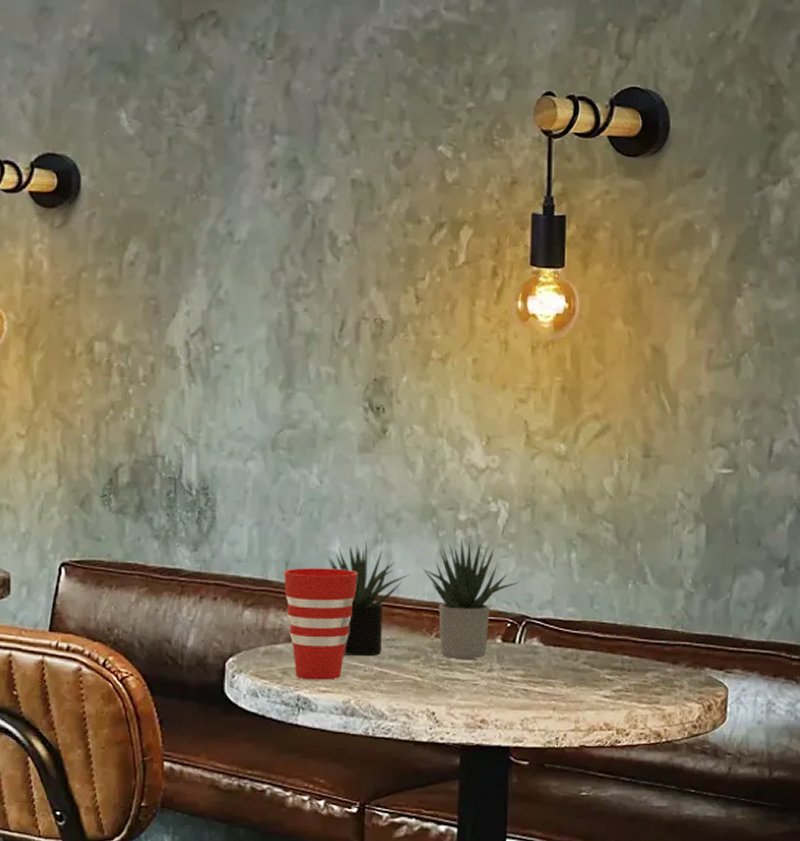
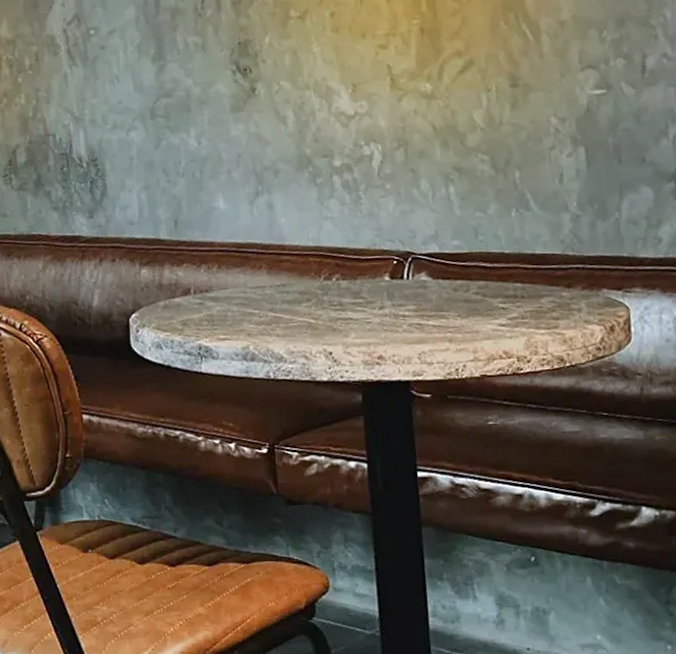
cup: present [284,568,358,680] -> none [174,222,244,330]
succulent plant: present [327,538,519,659] -> none [212,183,400,304]

